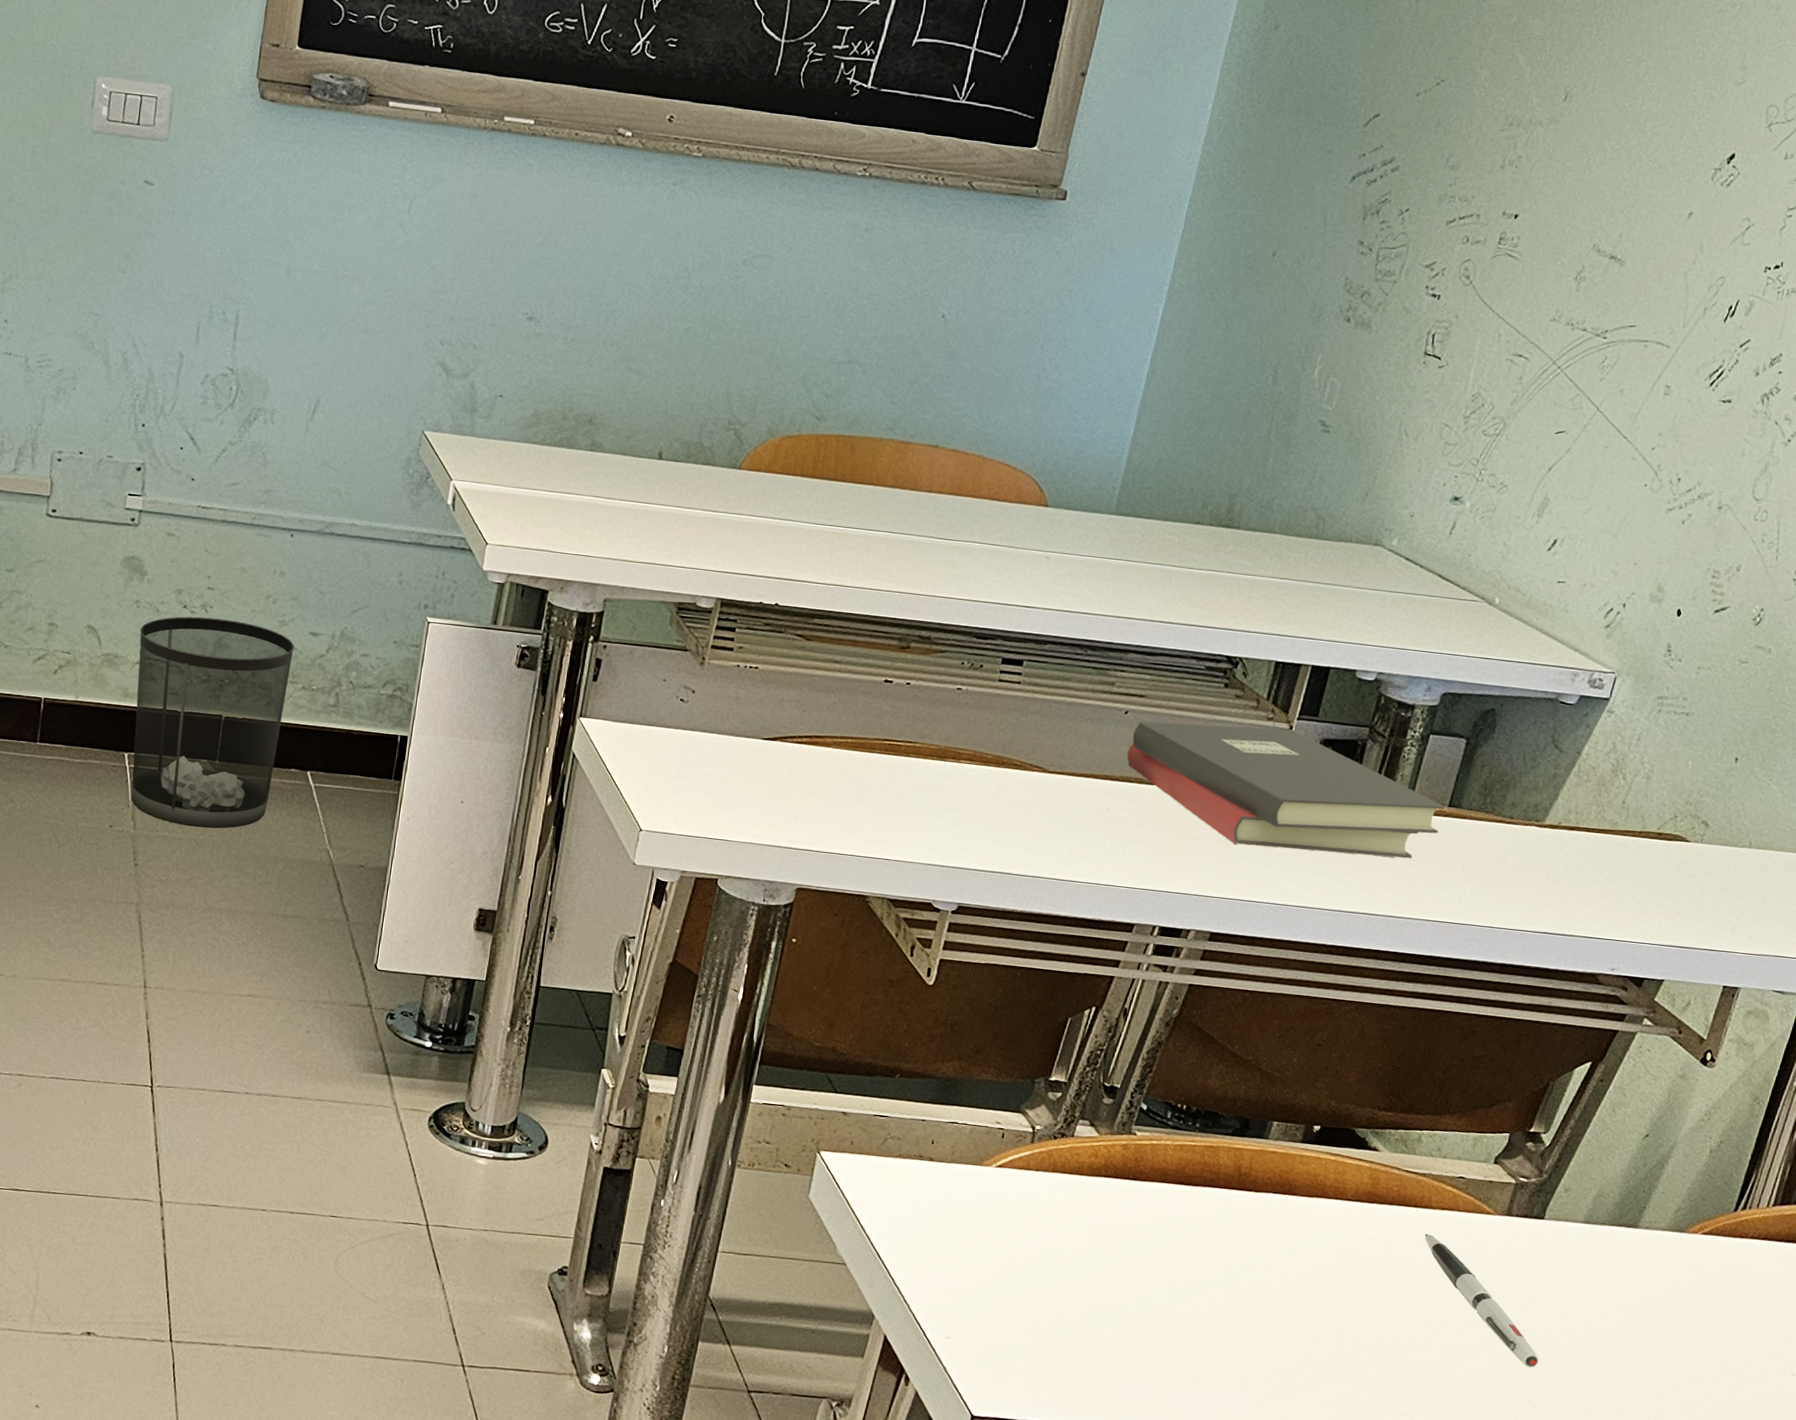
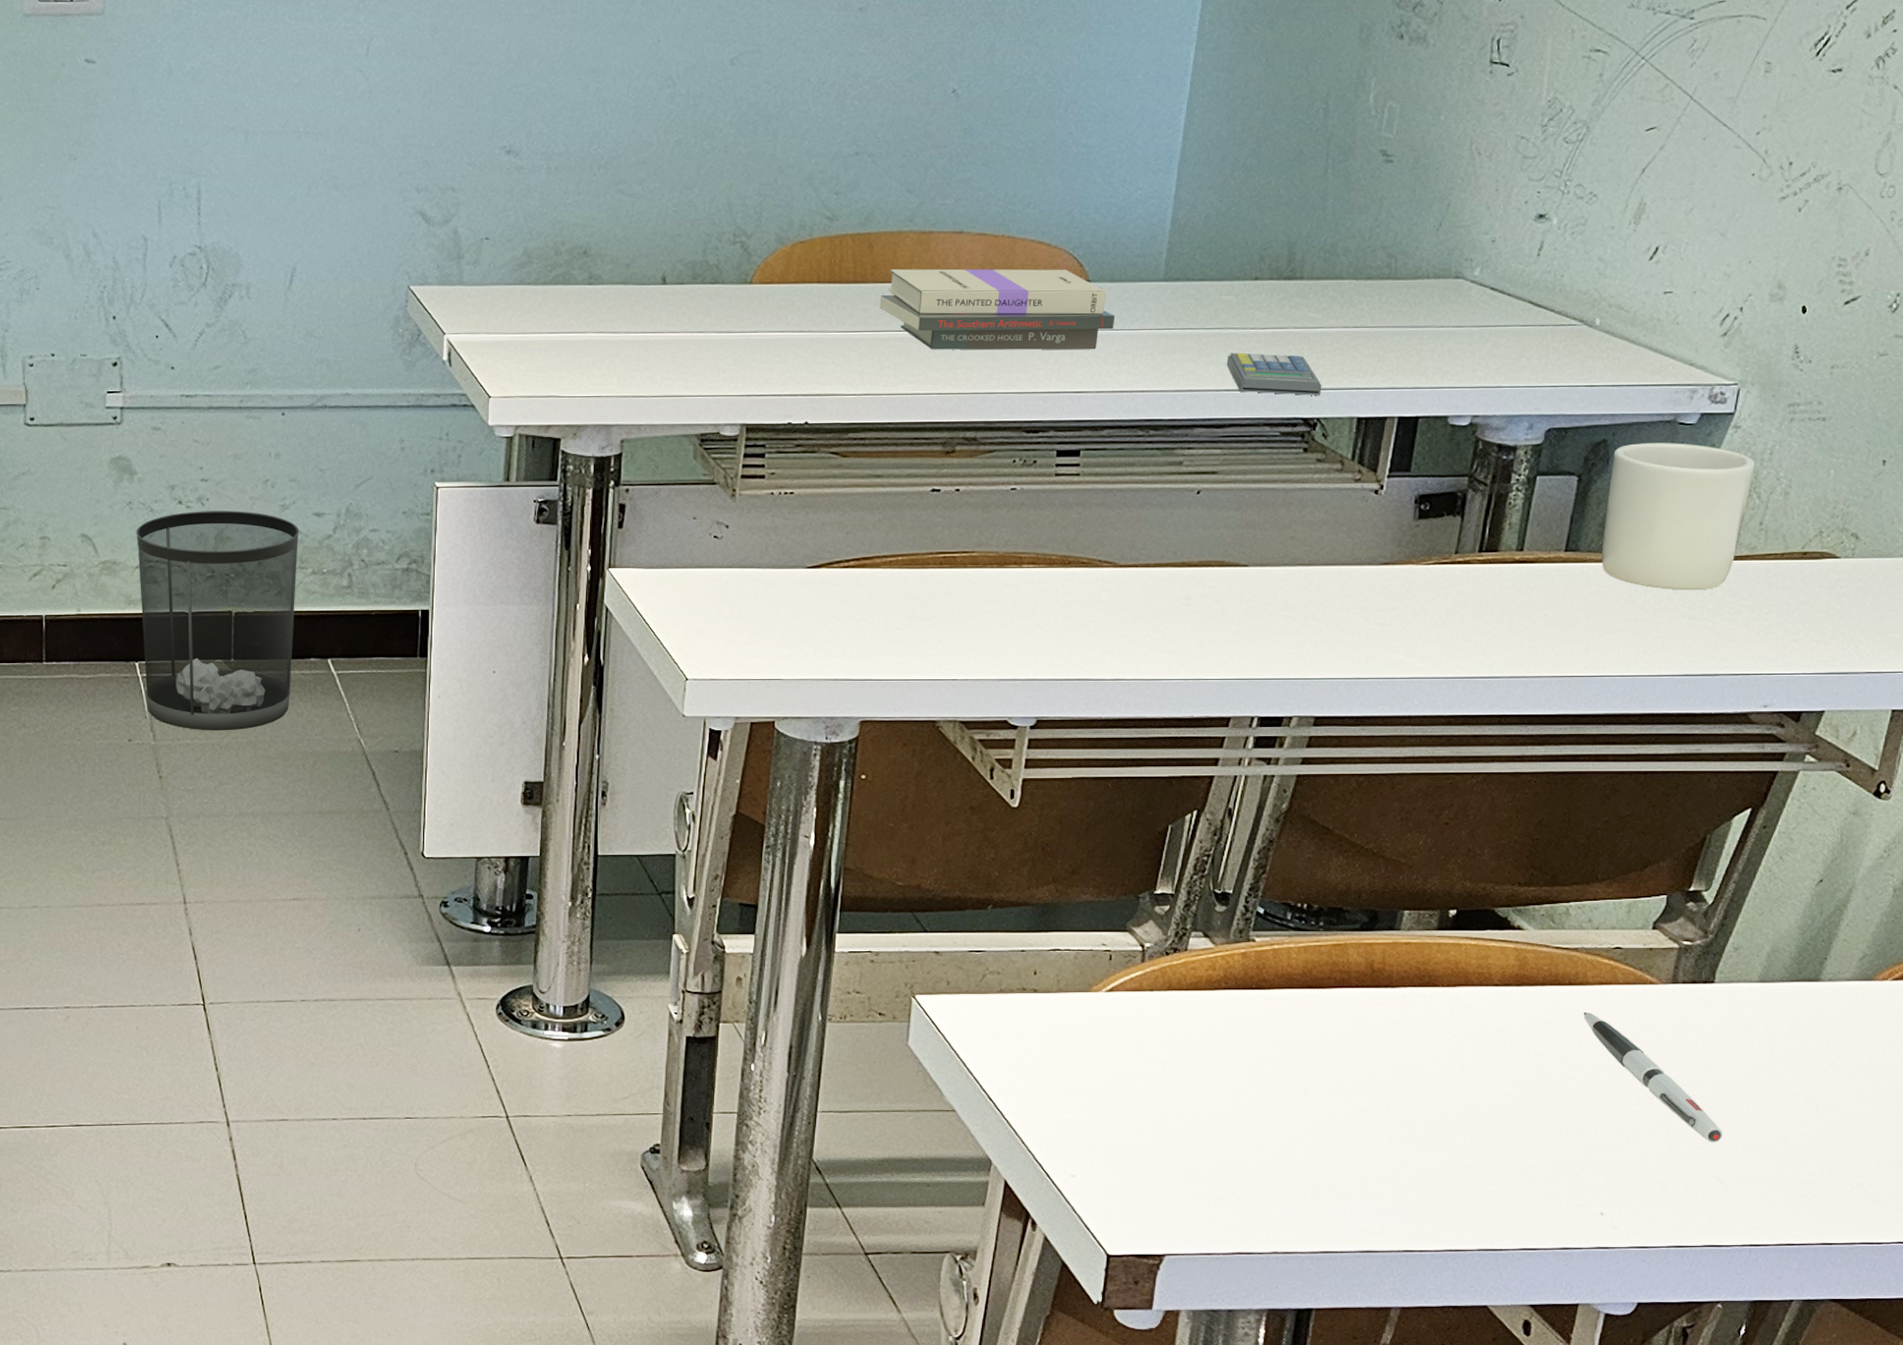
books: none [855,472,1067,570] -> present [879,268,1114,350]
hardback book: present [1126,721,1445,859] -> none [1203,489,1561,619]
calculator: none [1163,588,1247,637] -> present [1226,352,1322,395]
mug: none [1480,715,1624,857] -> present [1601,443,1755,591]

